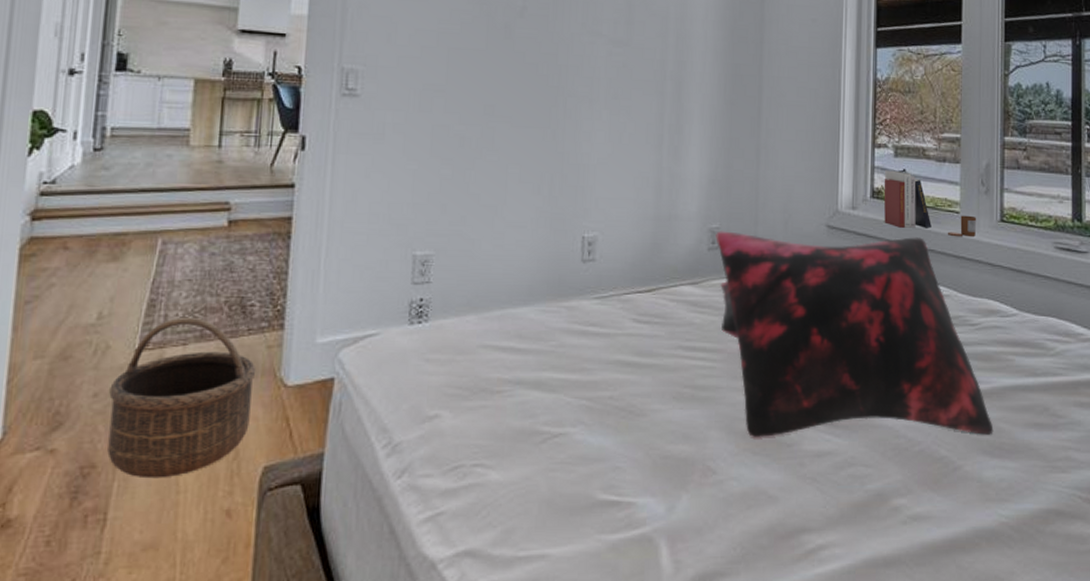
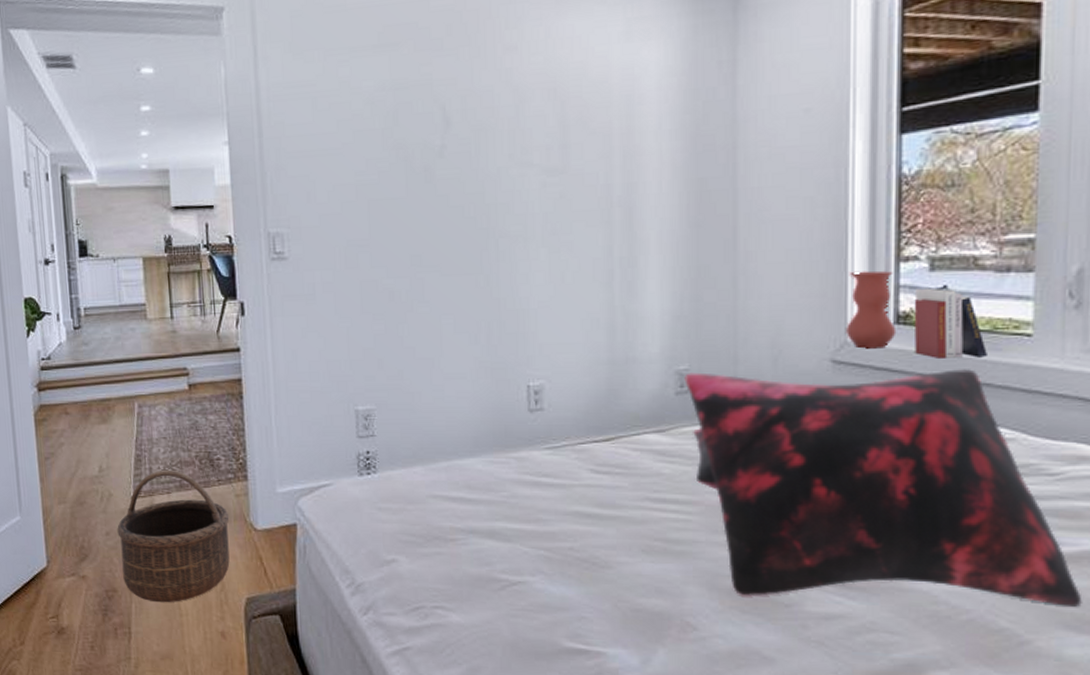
vase: none [838,154,872,217] -> present [846,271,897,349]
candle: present [947,215,977,237] -> none [1012,338,1061,367]

